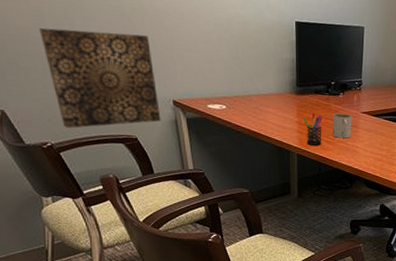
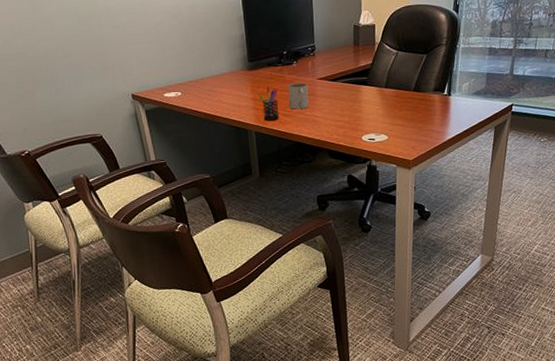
wall art: present [39,27,161,128] -> none [12,35,122,135]

